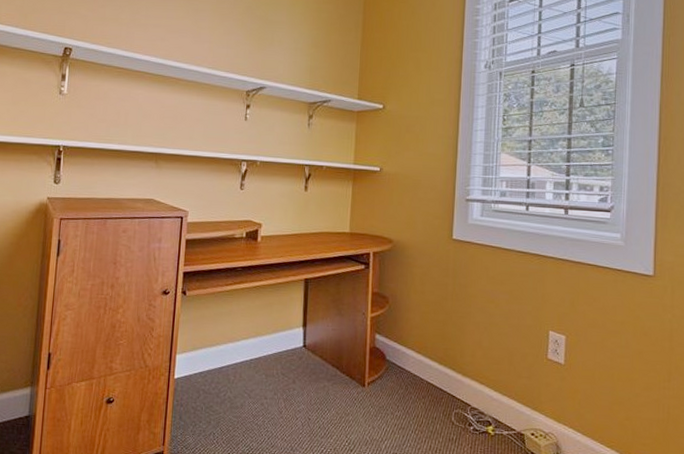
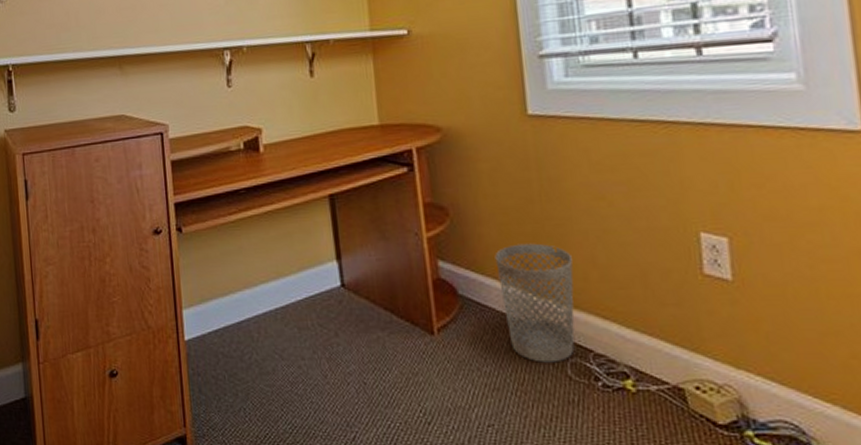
wastebasket: none [415,327,466,412] -> present [495,243,575,363]

